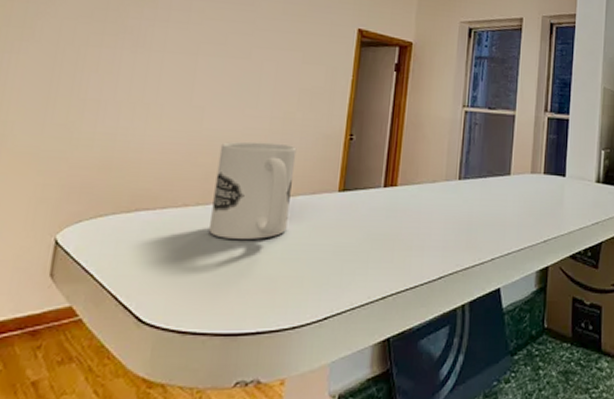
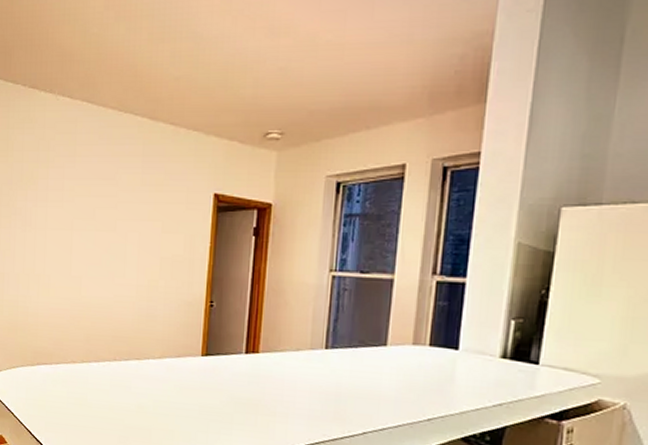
mug: present [209,141,297,239] -> none [93,307,162,395]

